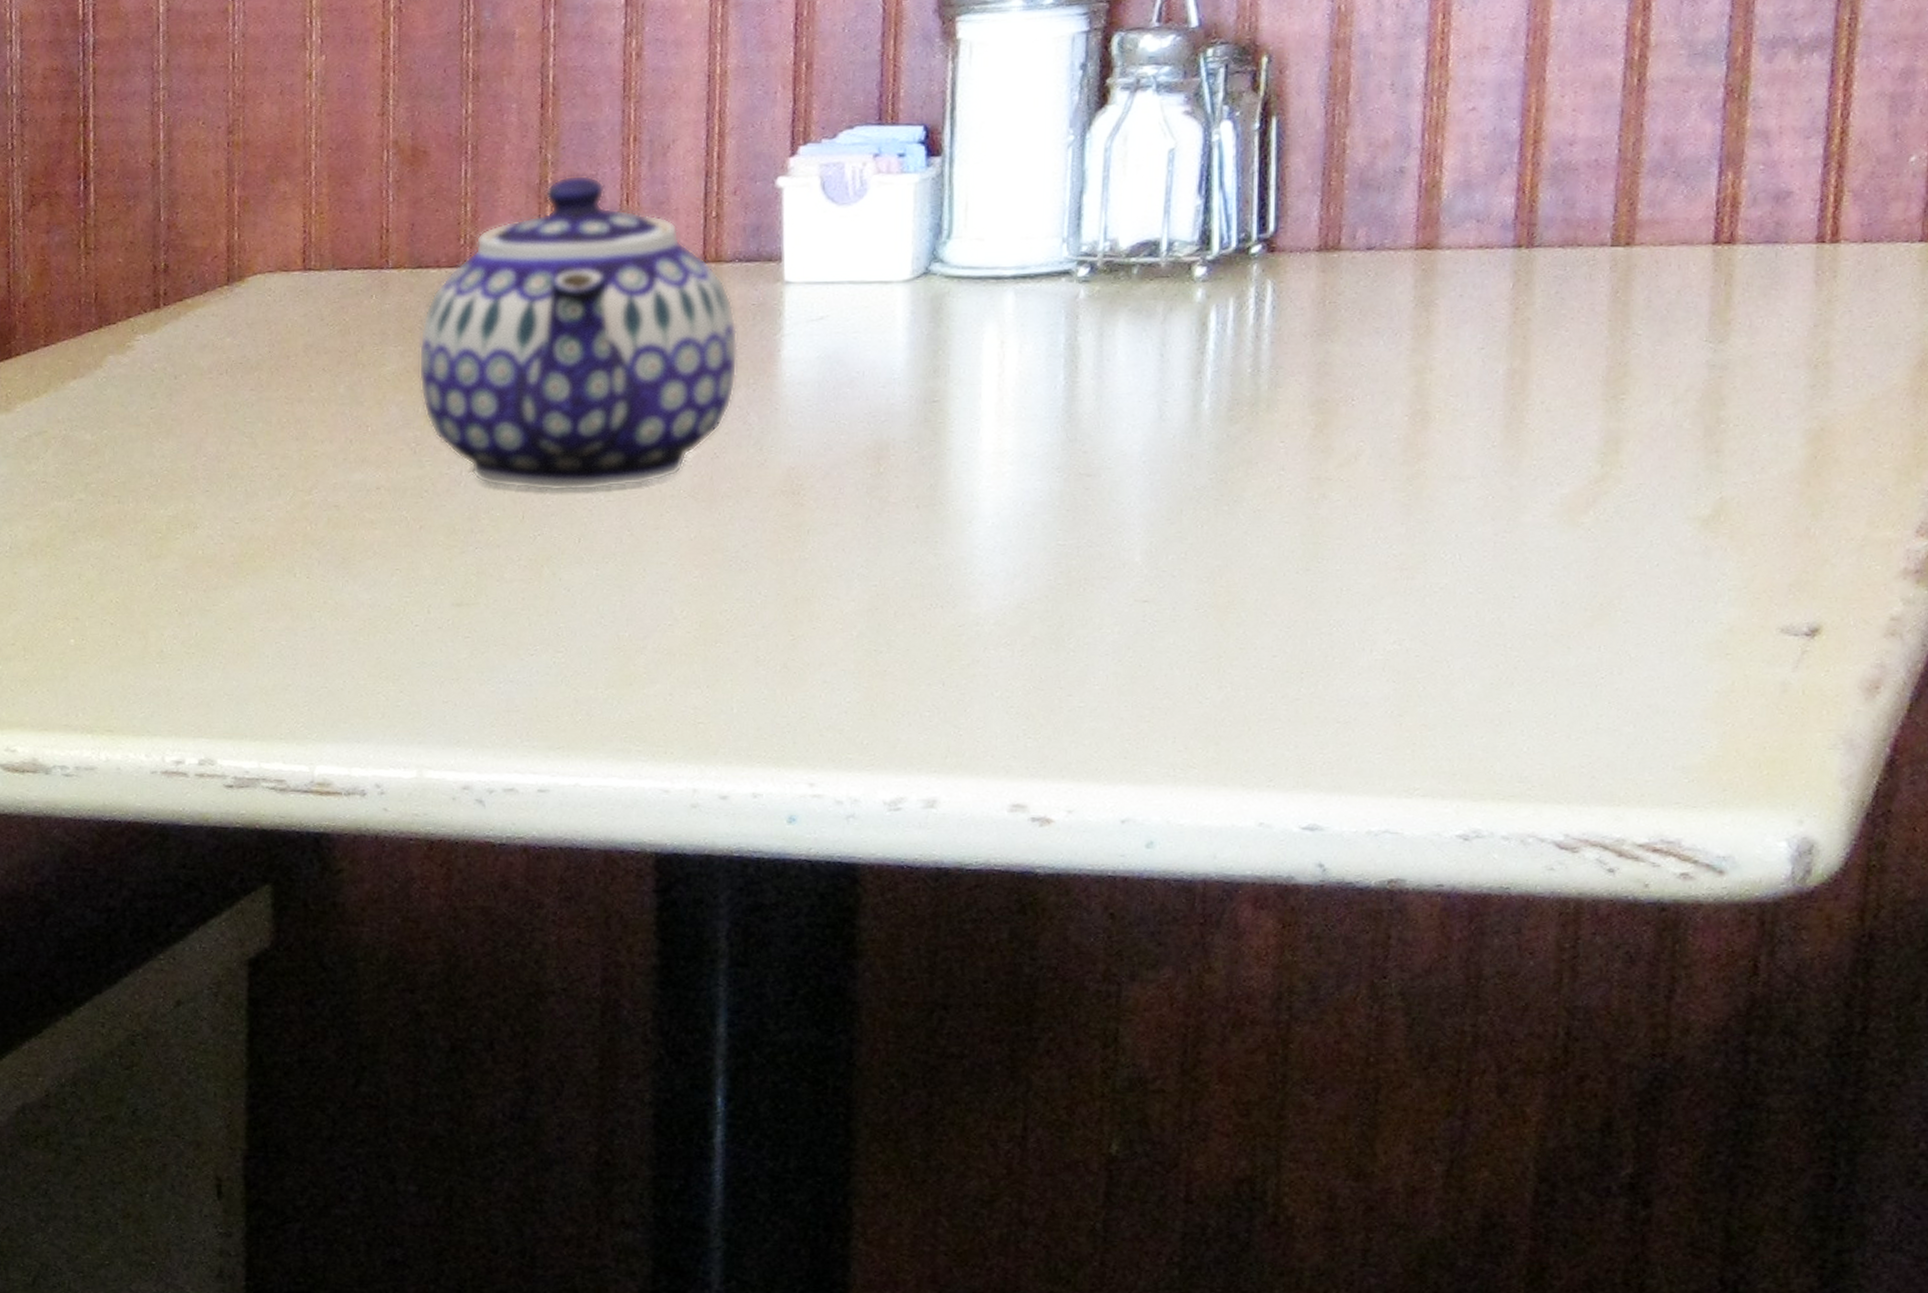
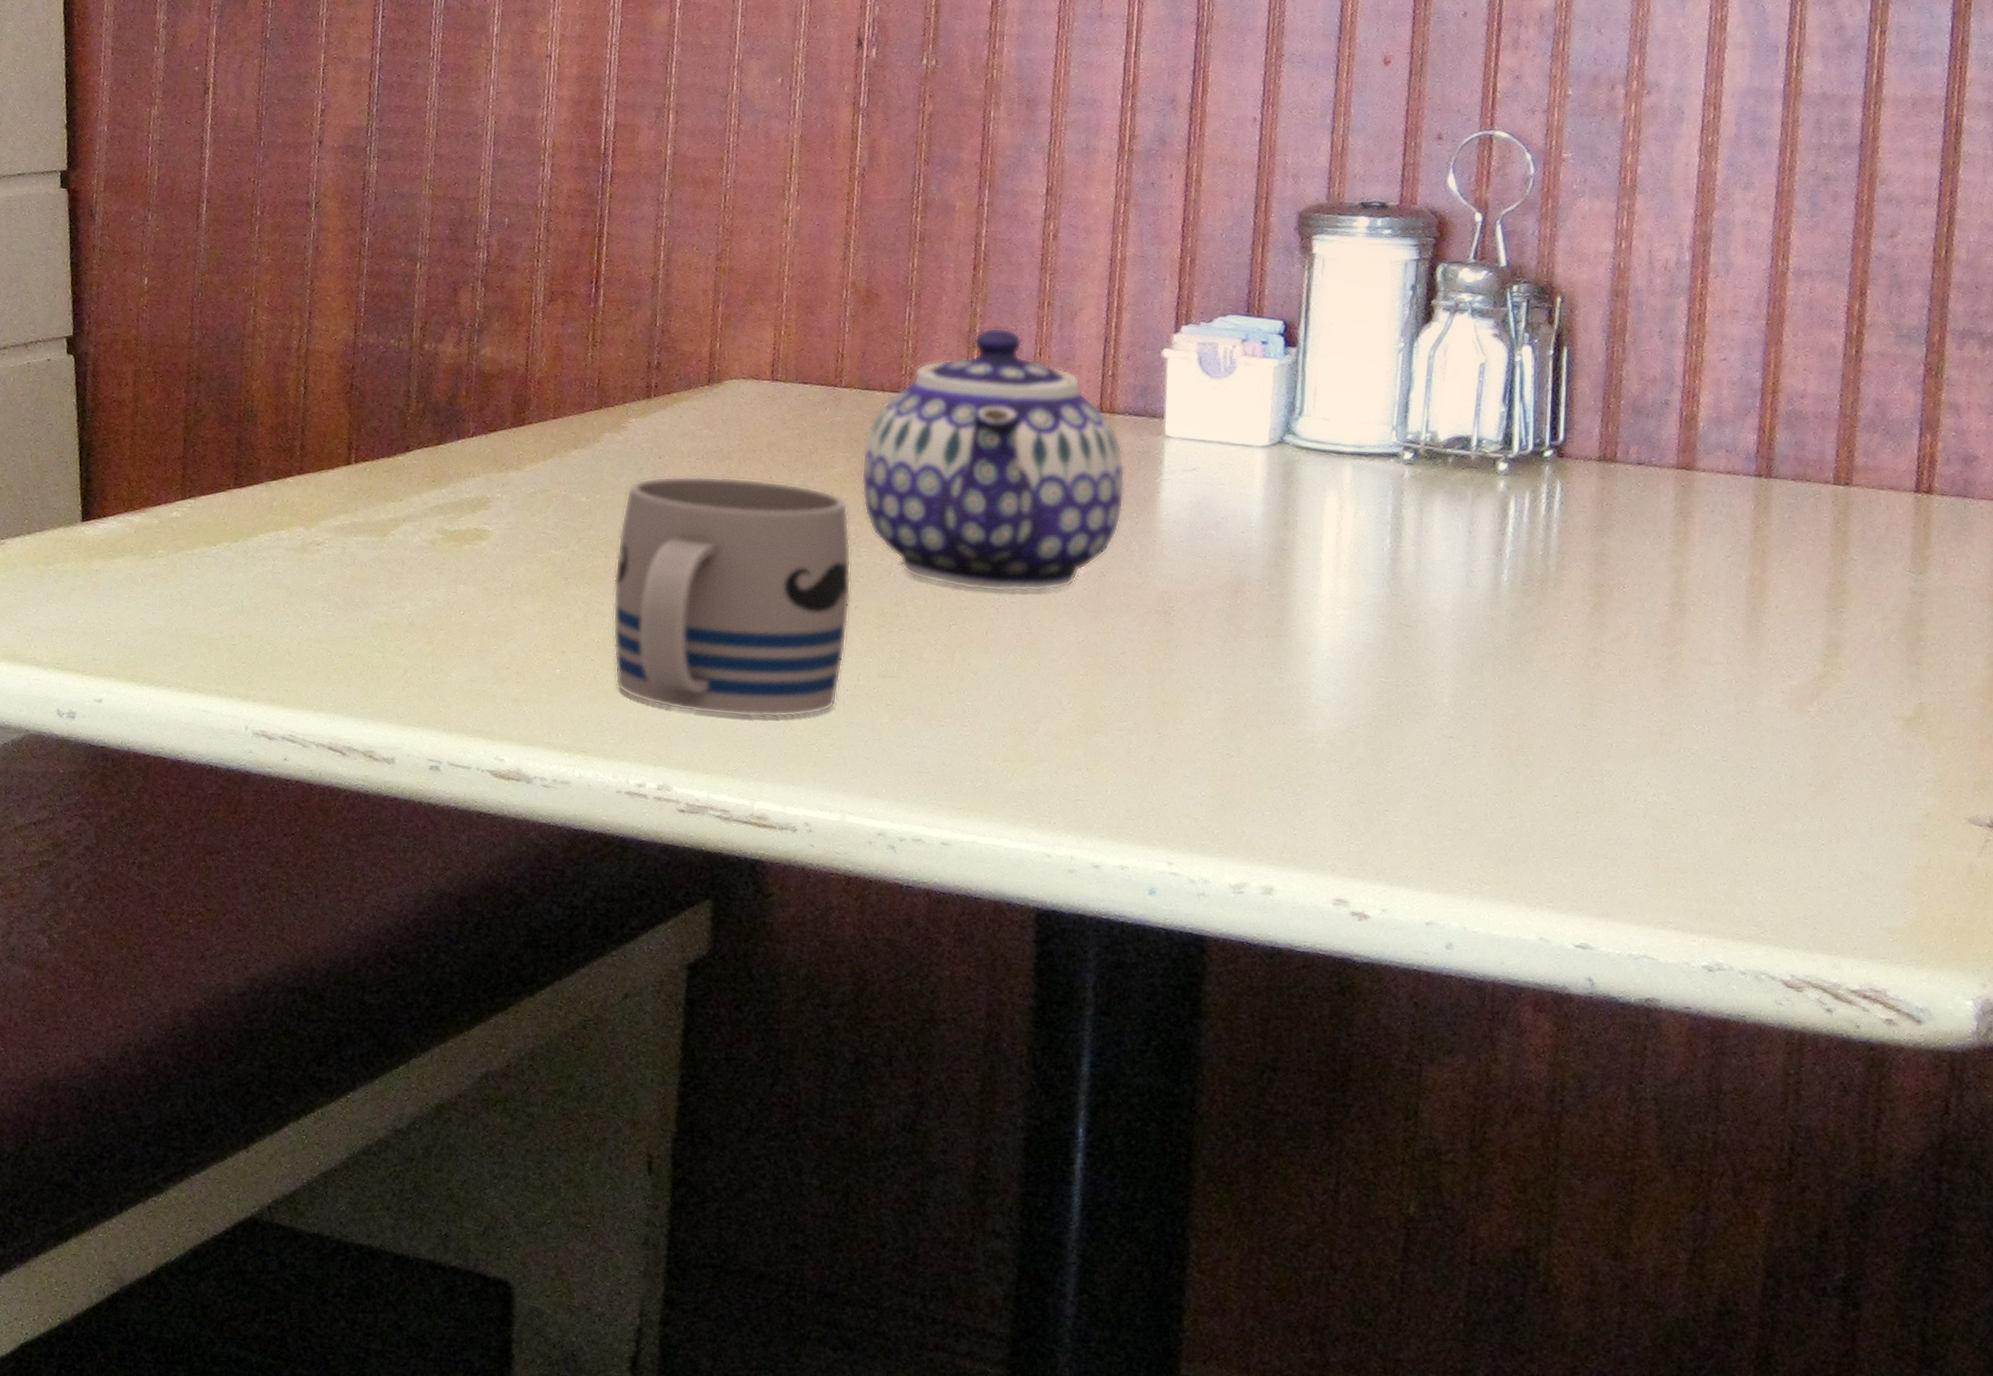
mug: none [130,390,414,672] -> present [613,475,851,718]

